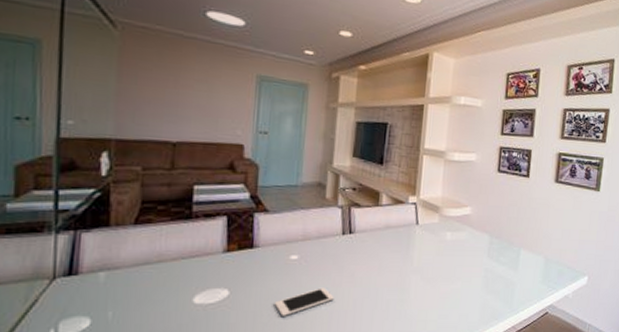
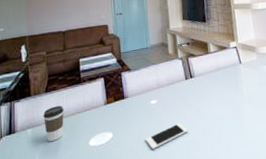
coffee cup: none [126,245,161,292] -> present [43,105,64,141]

